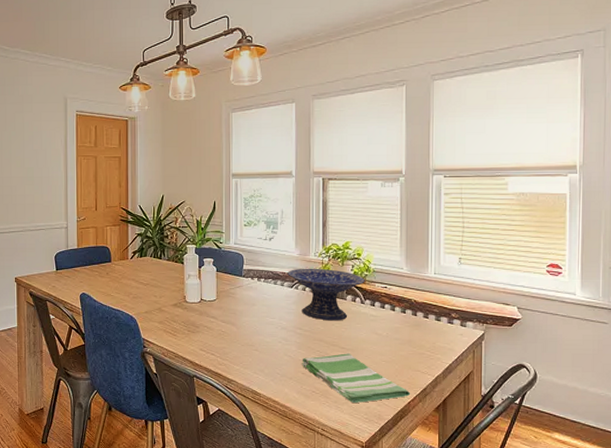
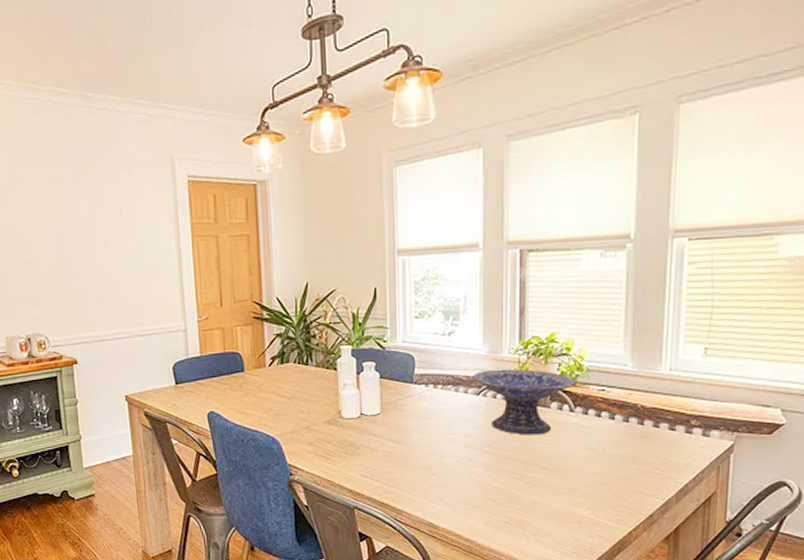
dish towel: present [302,353,411,404] -> none [491,475,633,535]

